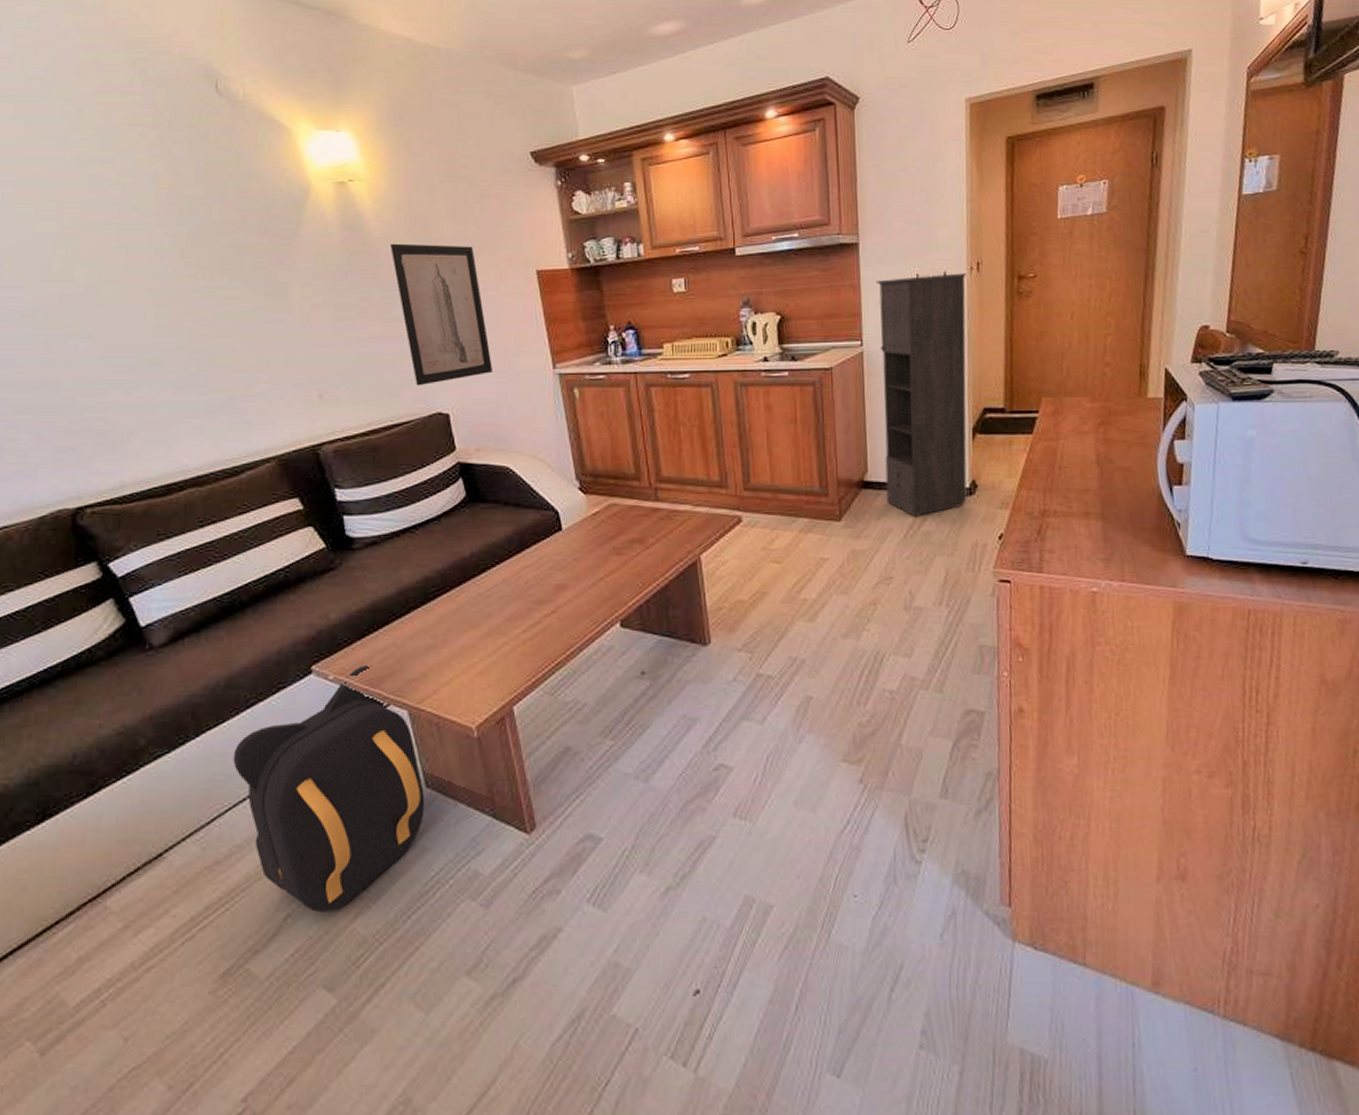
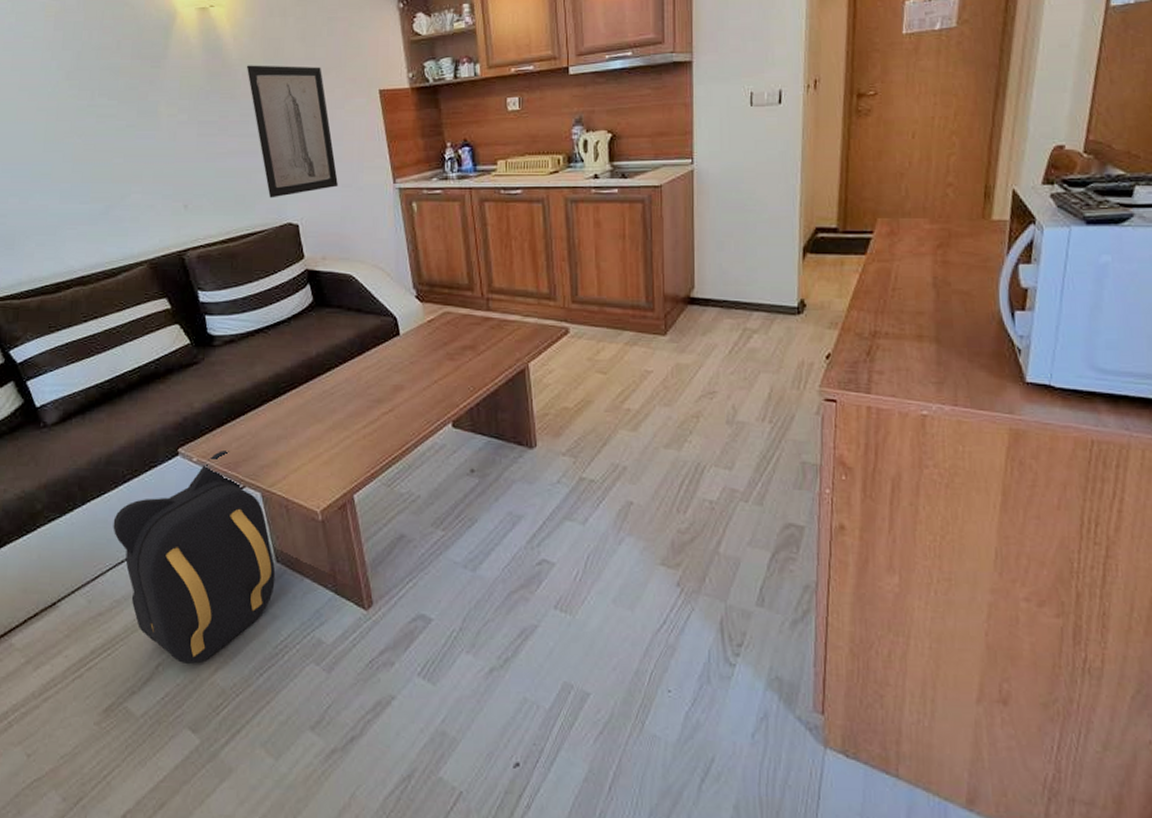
storage cabinet: present [876,273,967,516] -> none [709,91,802,333]

